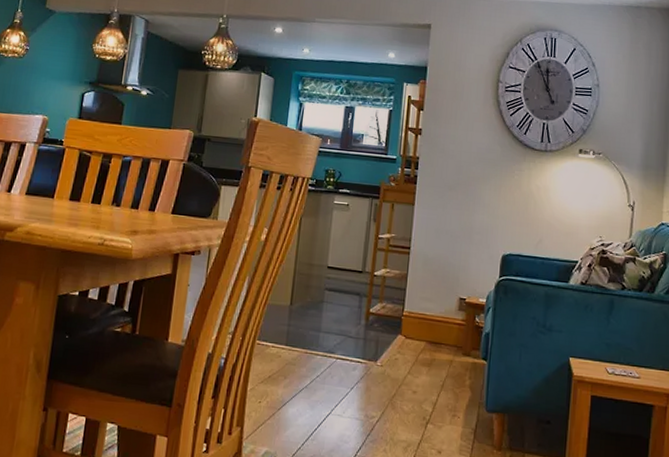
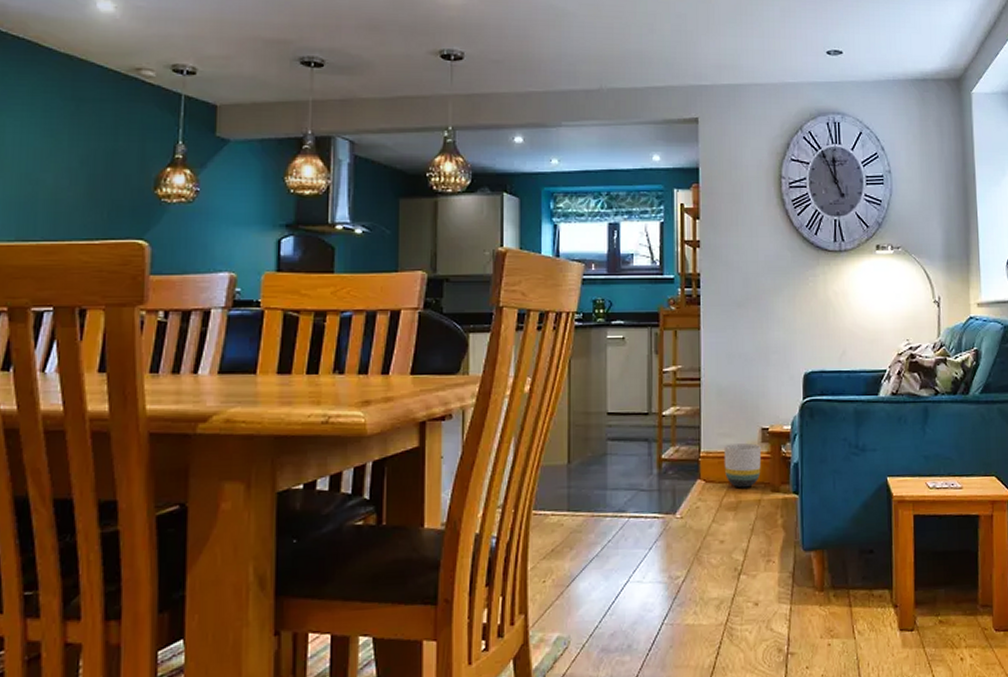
planter: none [423,308,457,349] -> present [723,443,761,488]

